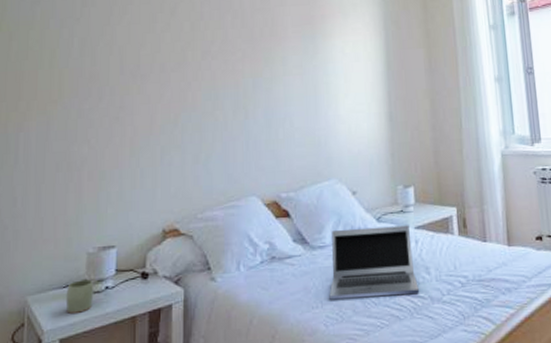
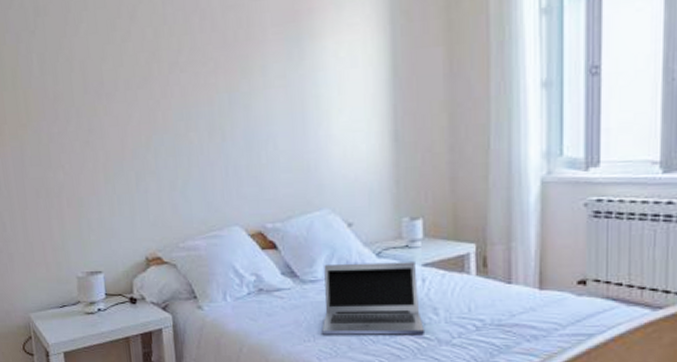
mug: present [65,279,94,314] -> none [63,301,89,331]

